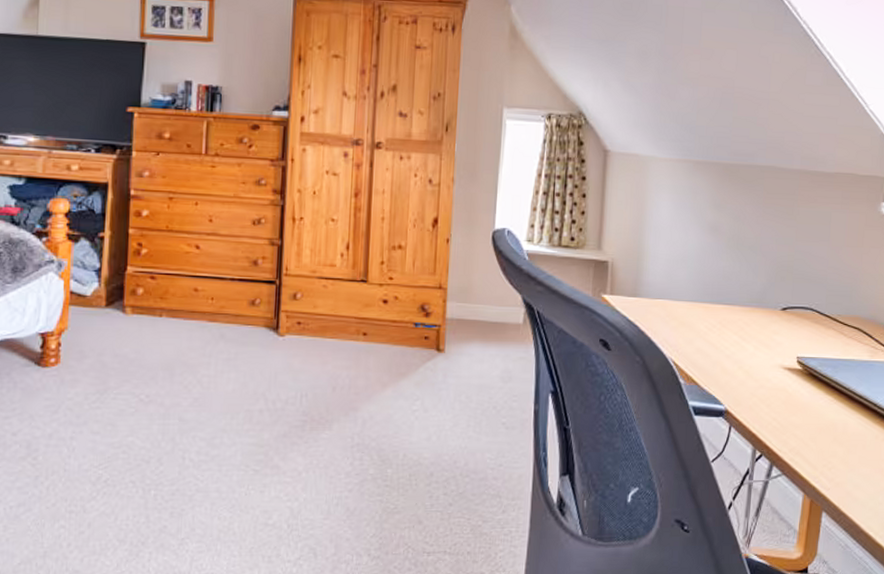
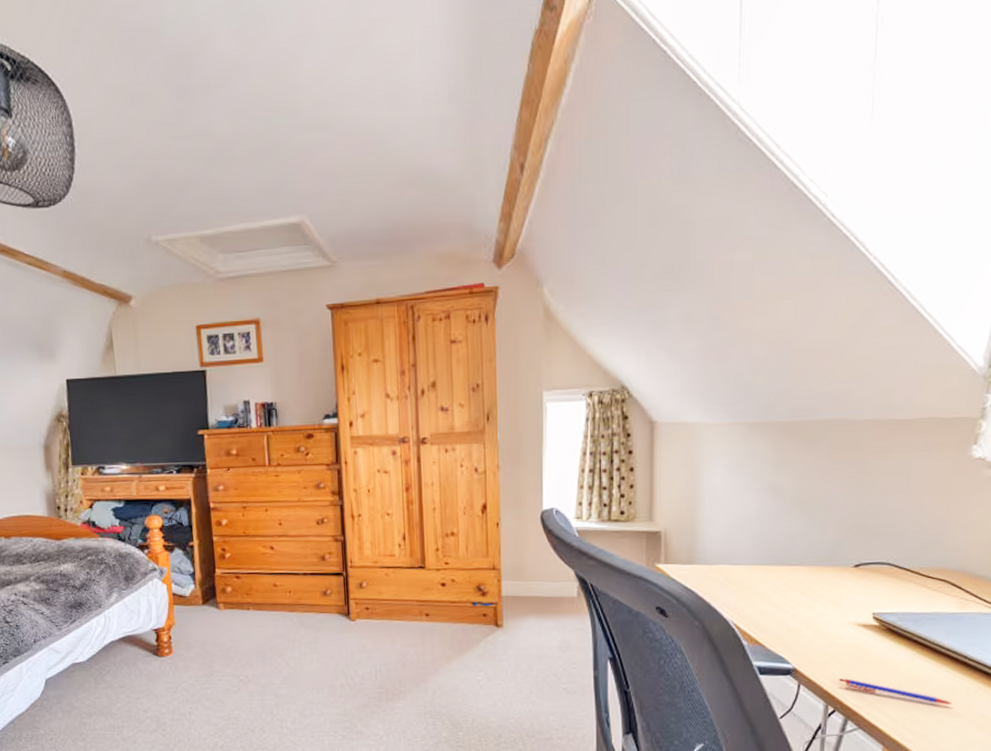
pen: none [766,422,865,452] -> present [838,678,954,705]

